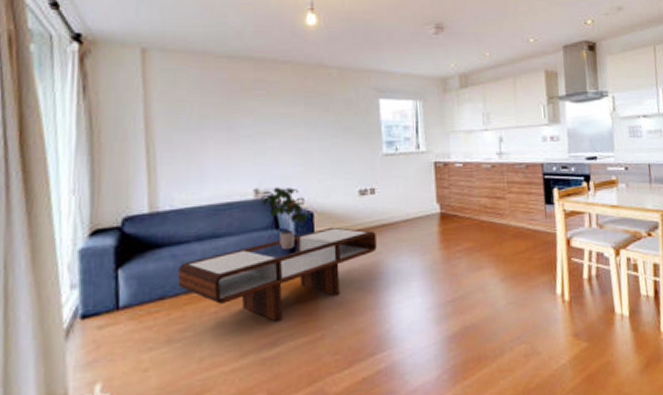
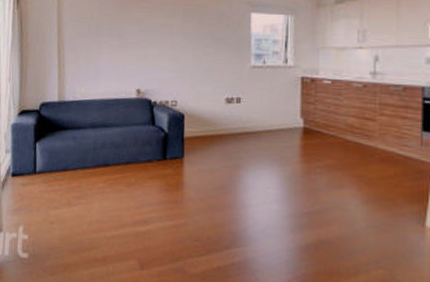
coffee table: present [178,226,377,322] -> none [76,129,239,204]
potted plant: present [260,187,308,249] -> none [141,89,179,144]

